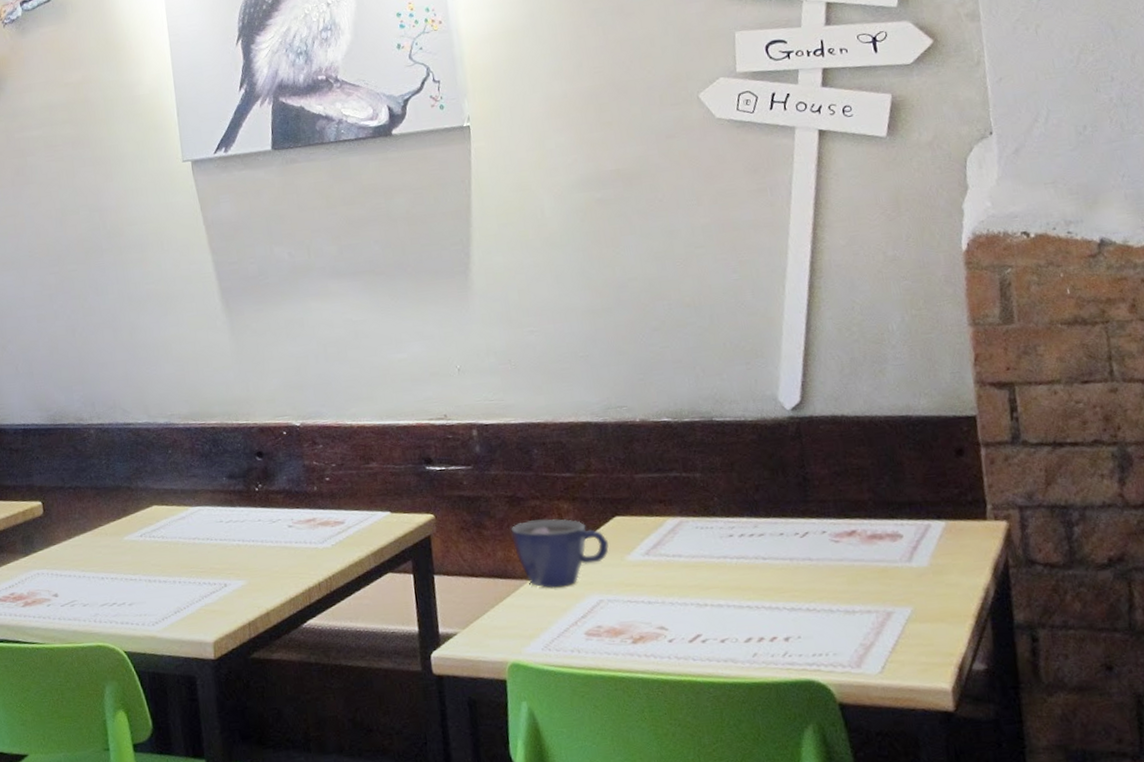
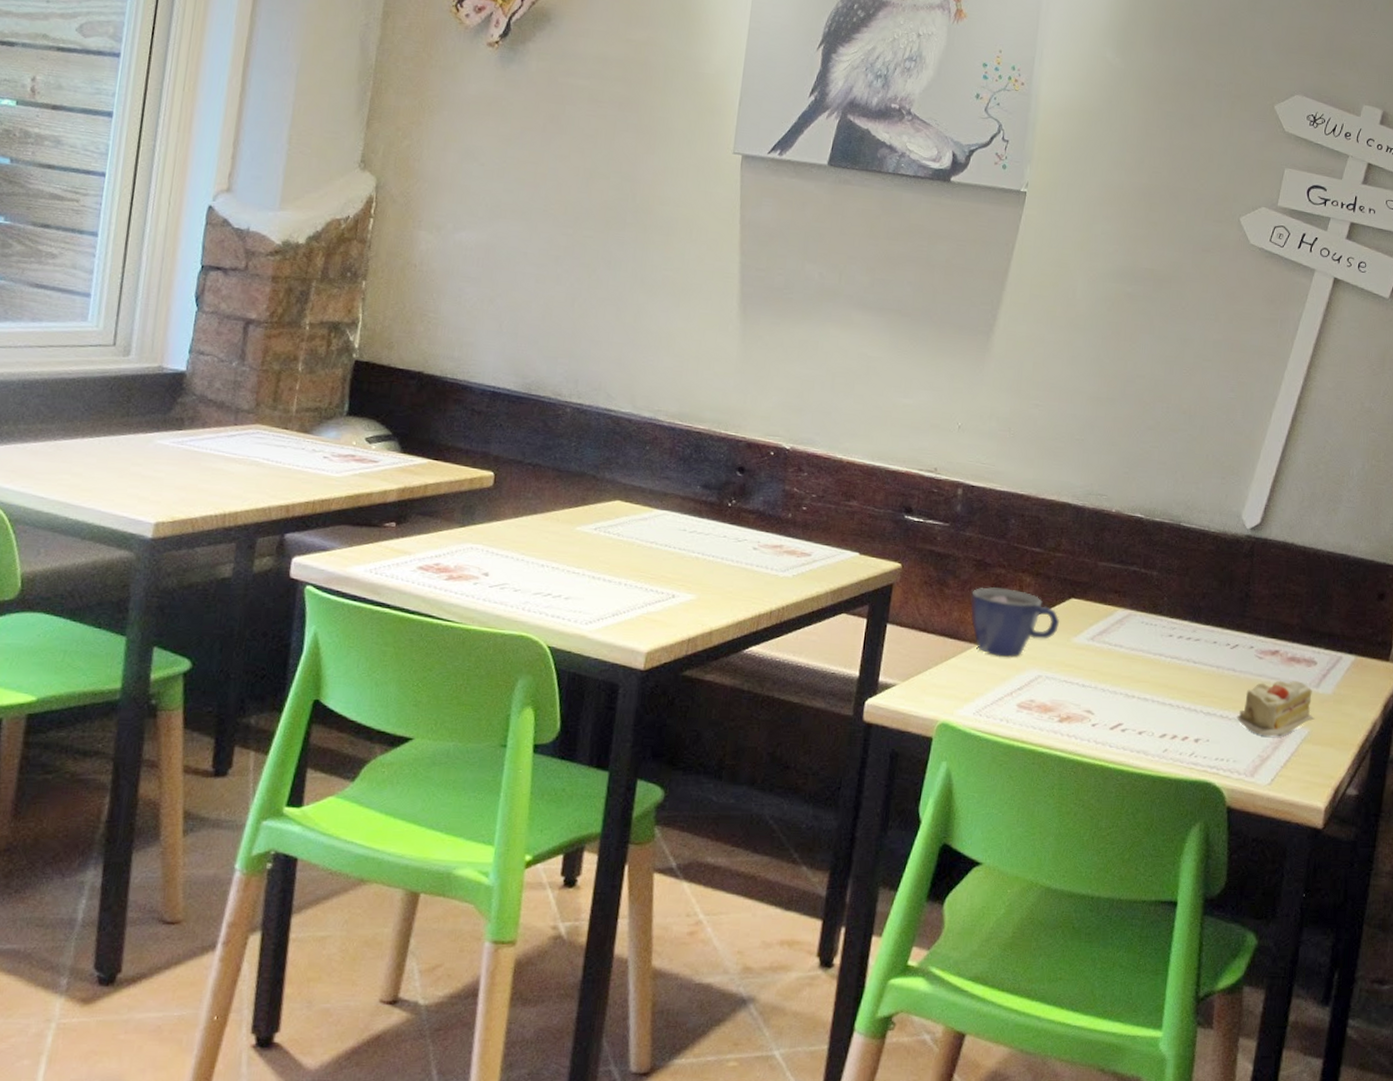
pastry: none [824,558,916,623] -> present [1236,680,1315,737]

